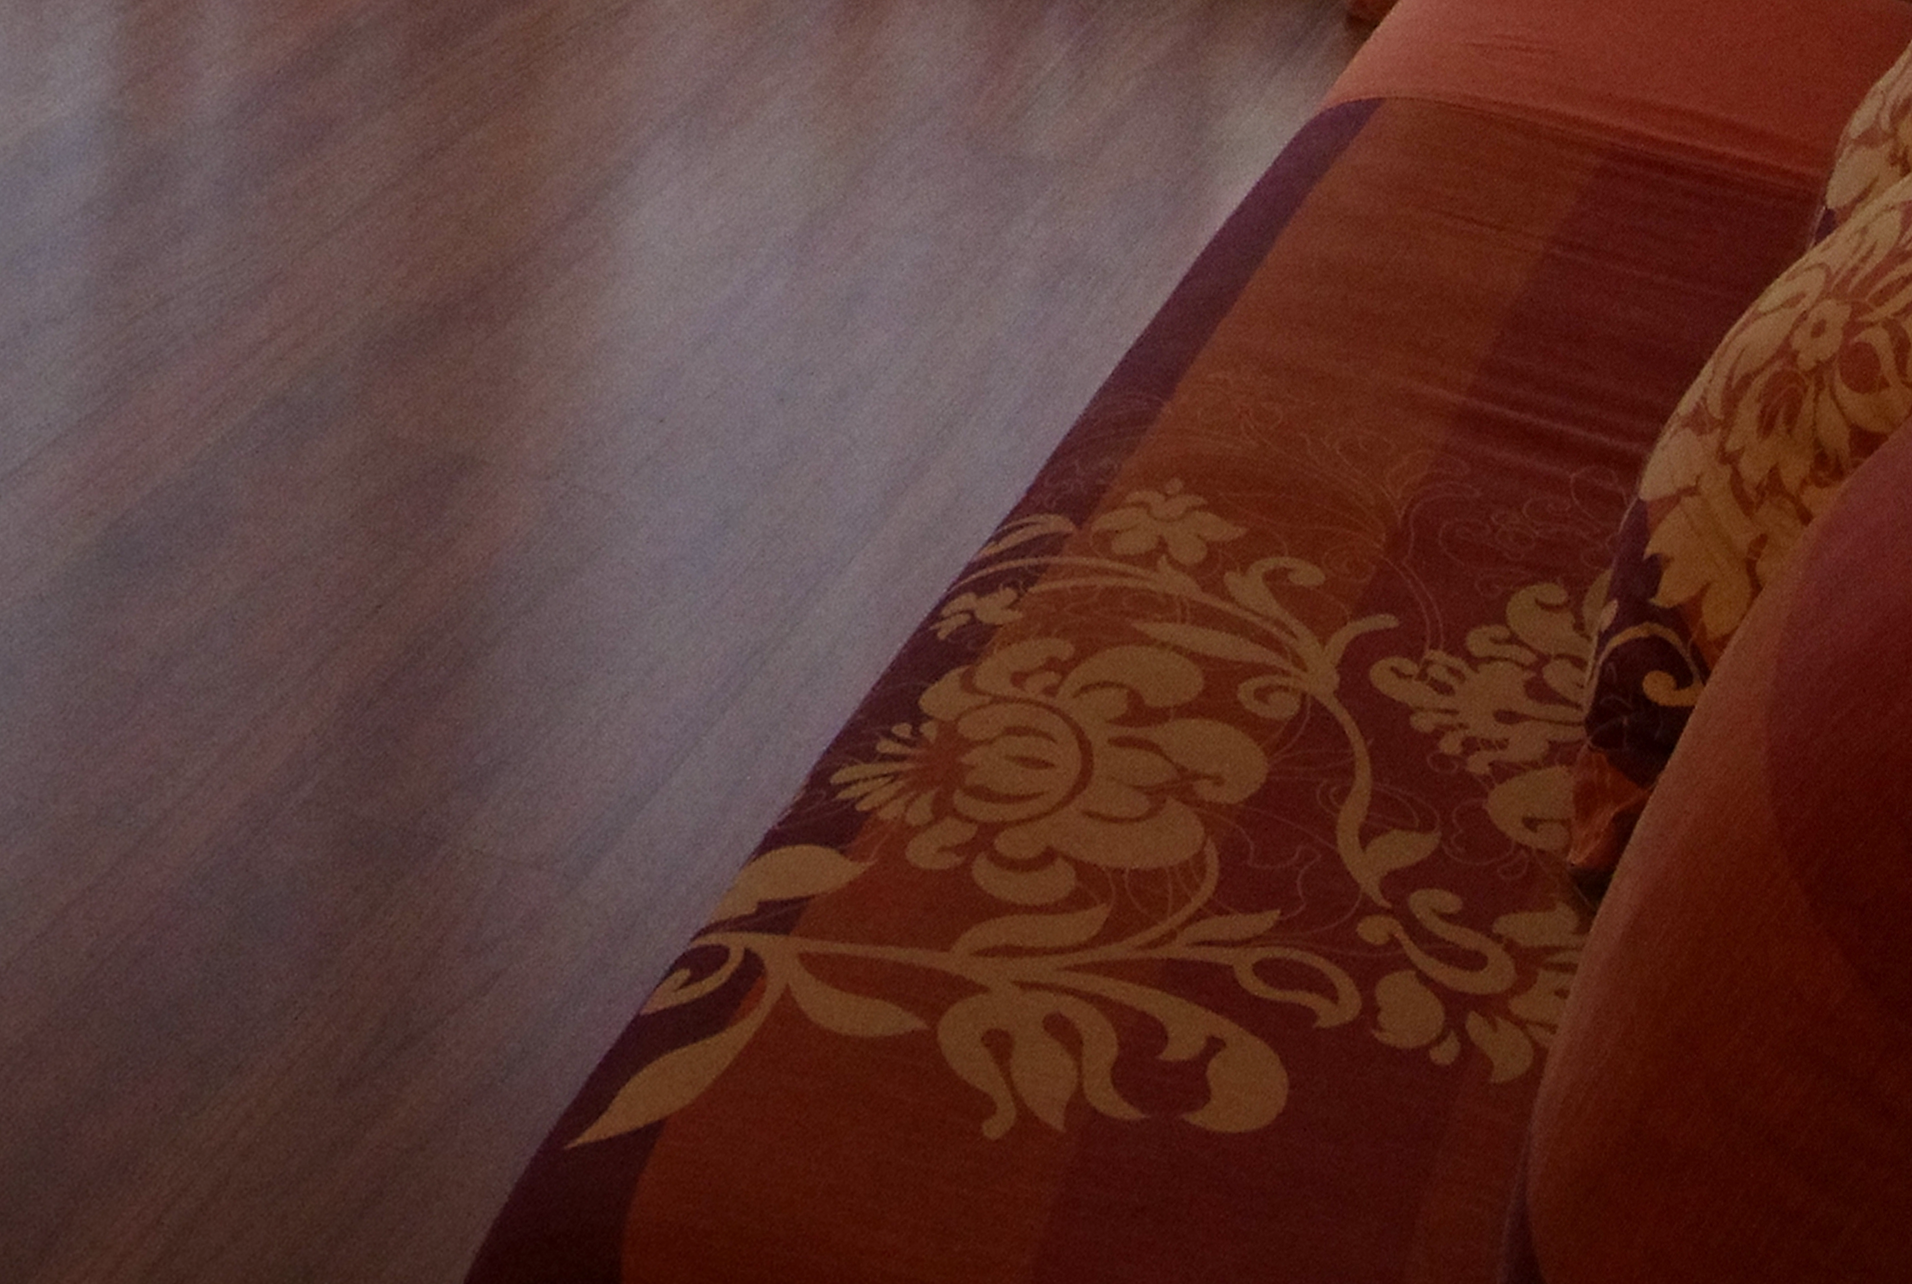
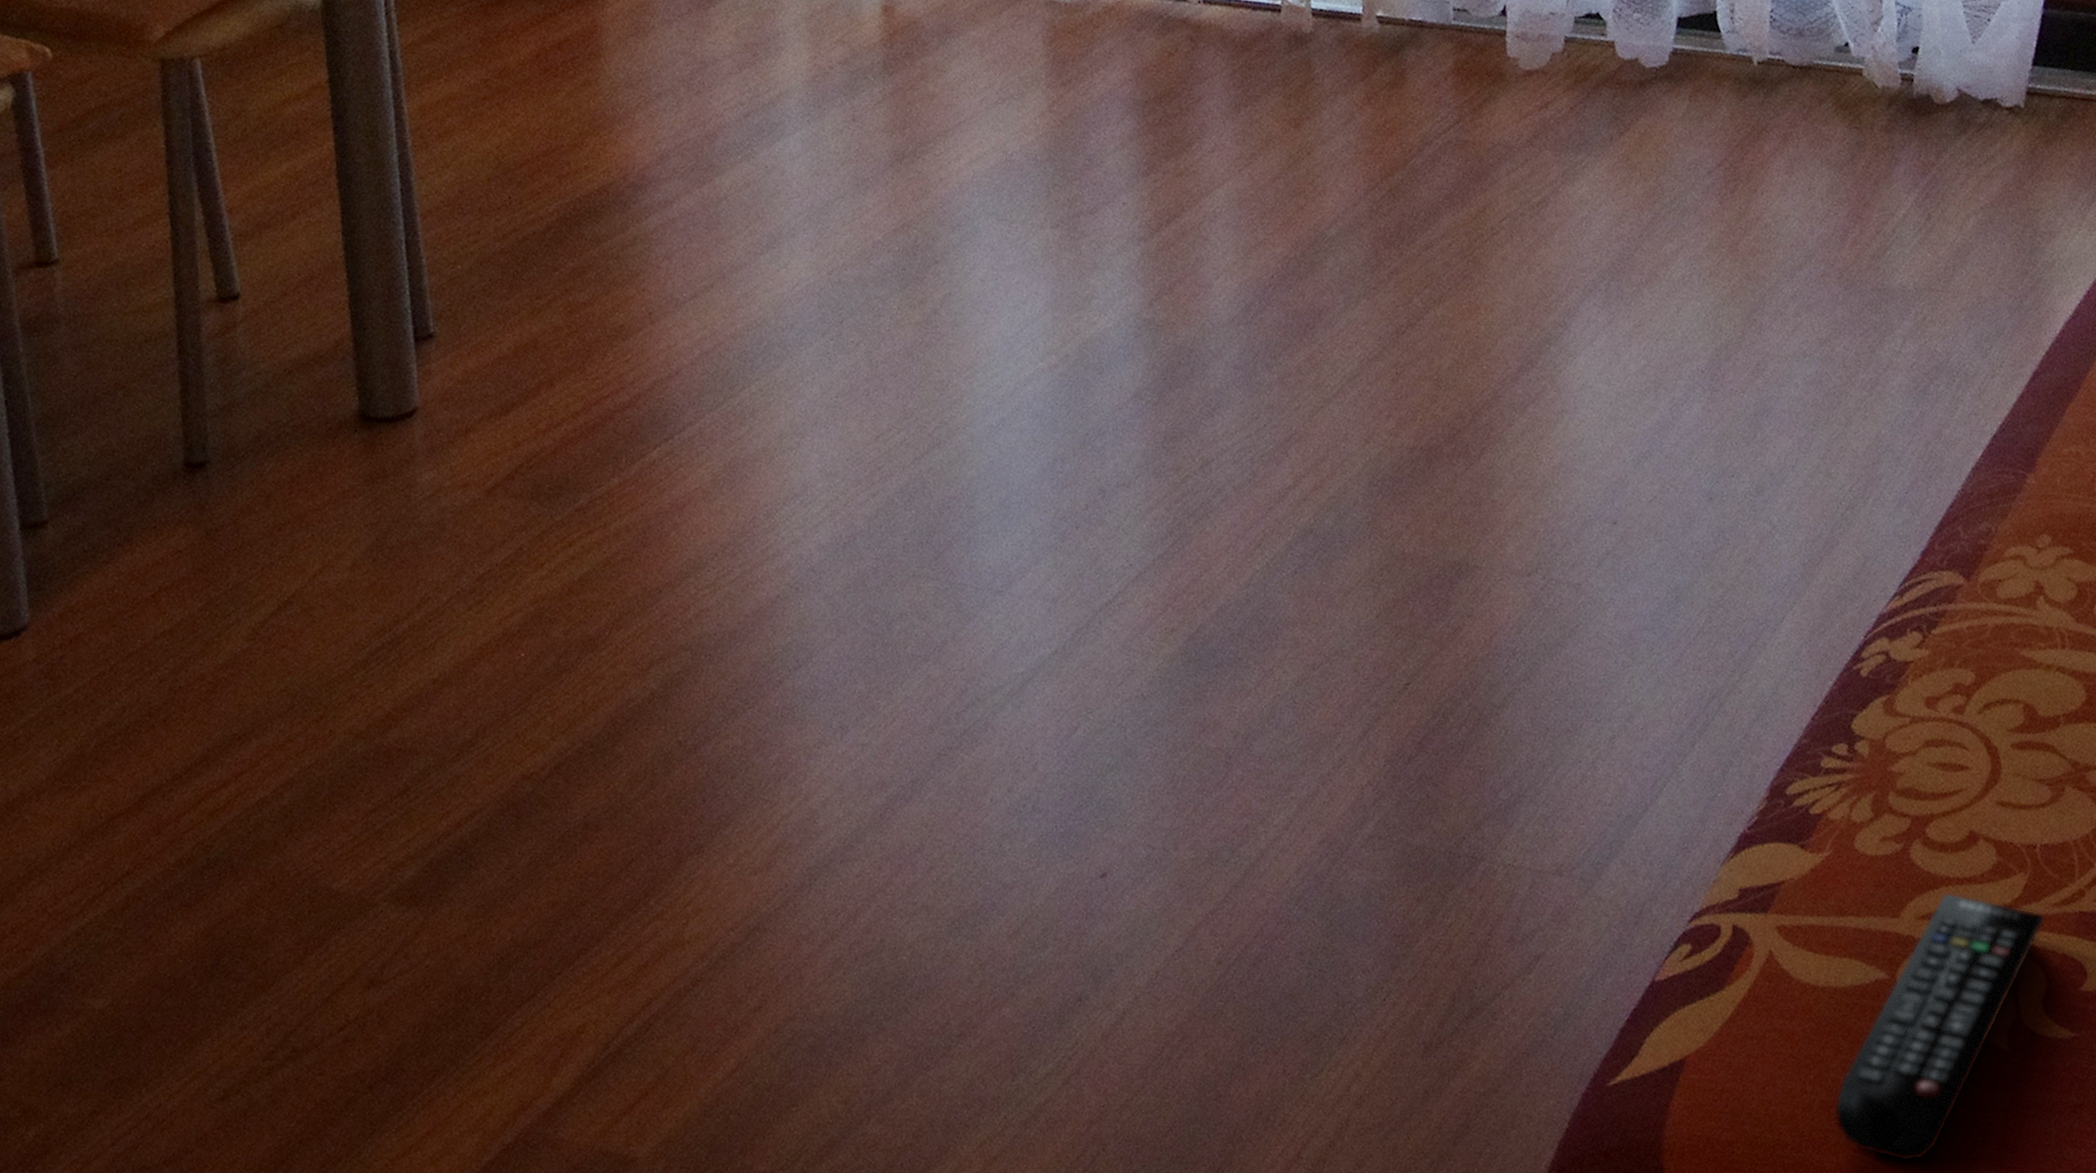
remote control: none [841,922,1126,1270] -> present [1834,892,2046,1162]

